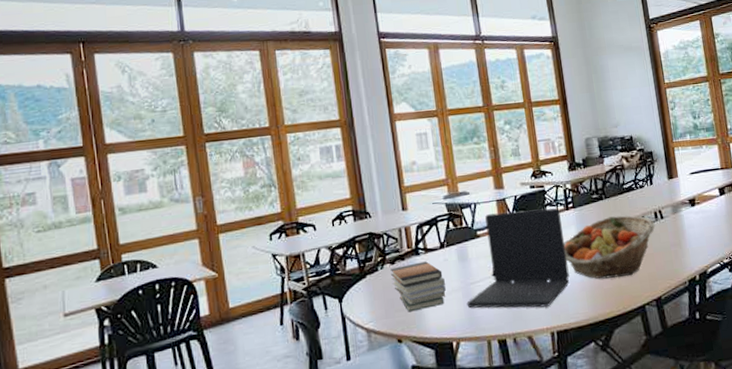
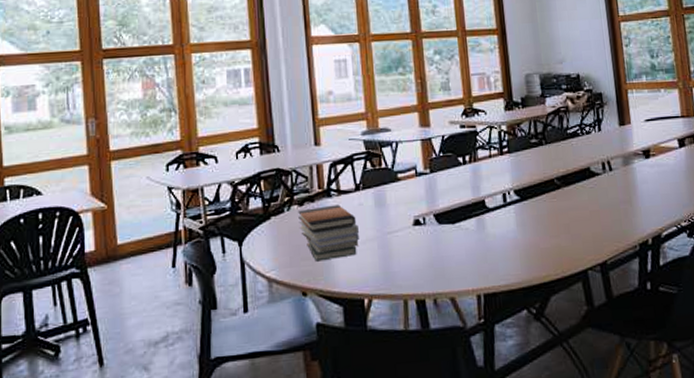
laptop: present [467,208,570,309] -> none [382,152,501,265]
fruit basket: present [564,215,655,279] -> none [496,164,603,237]

